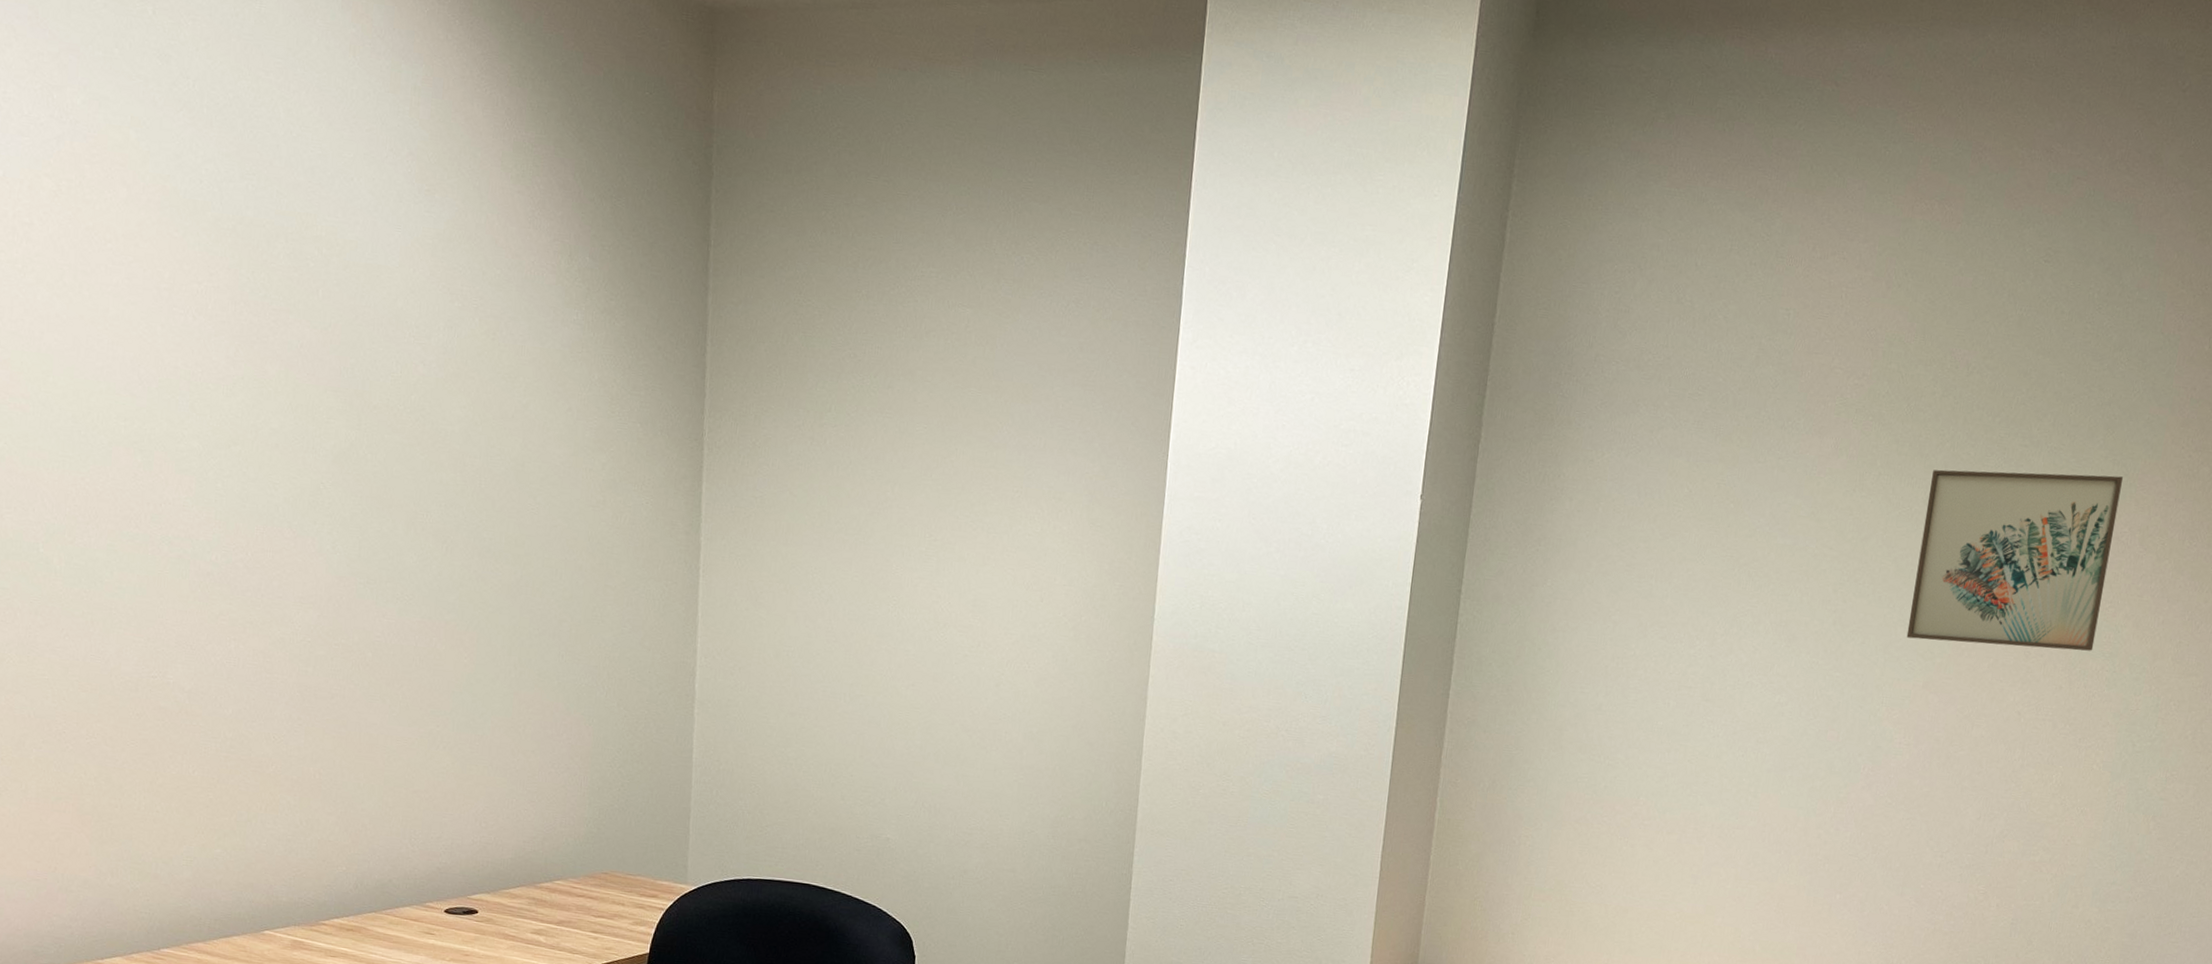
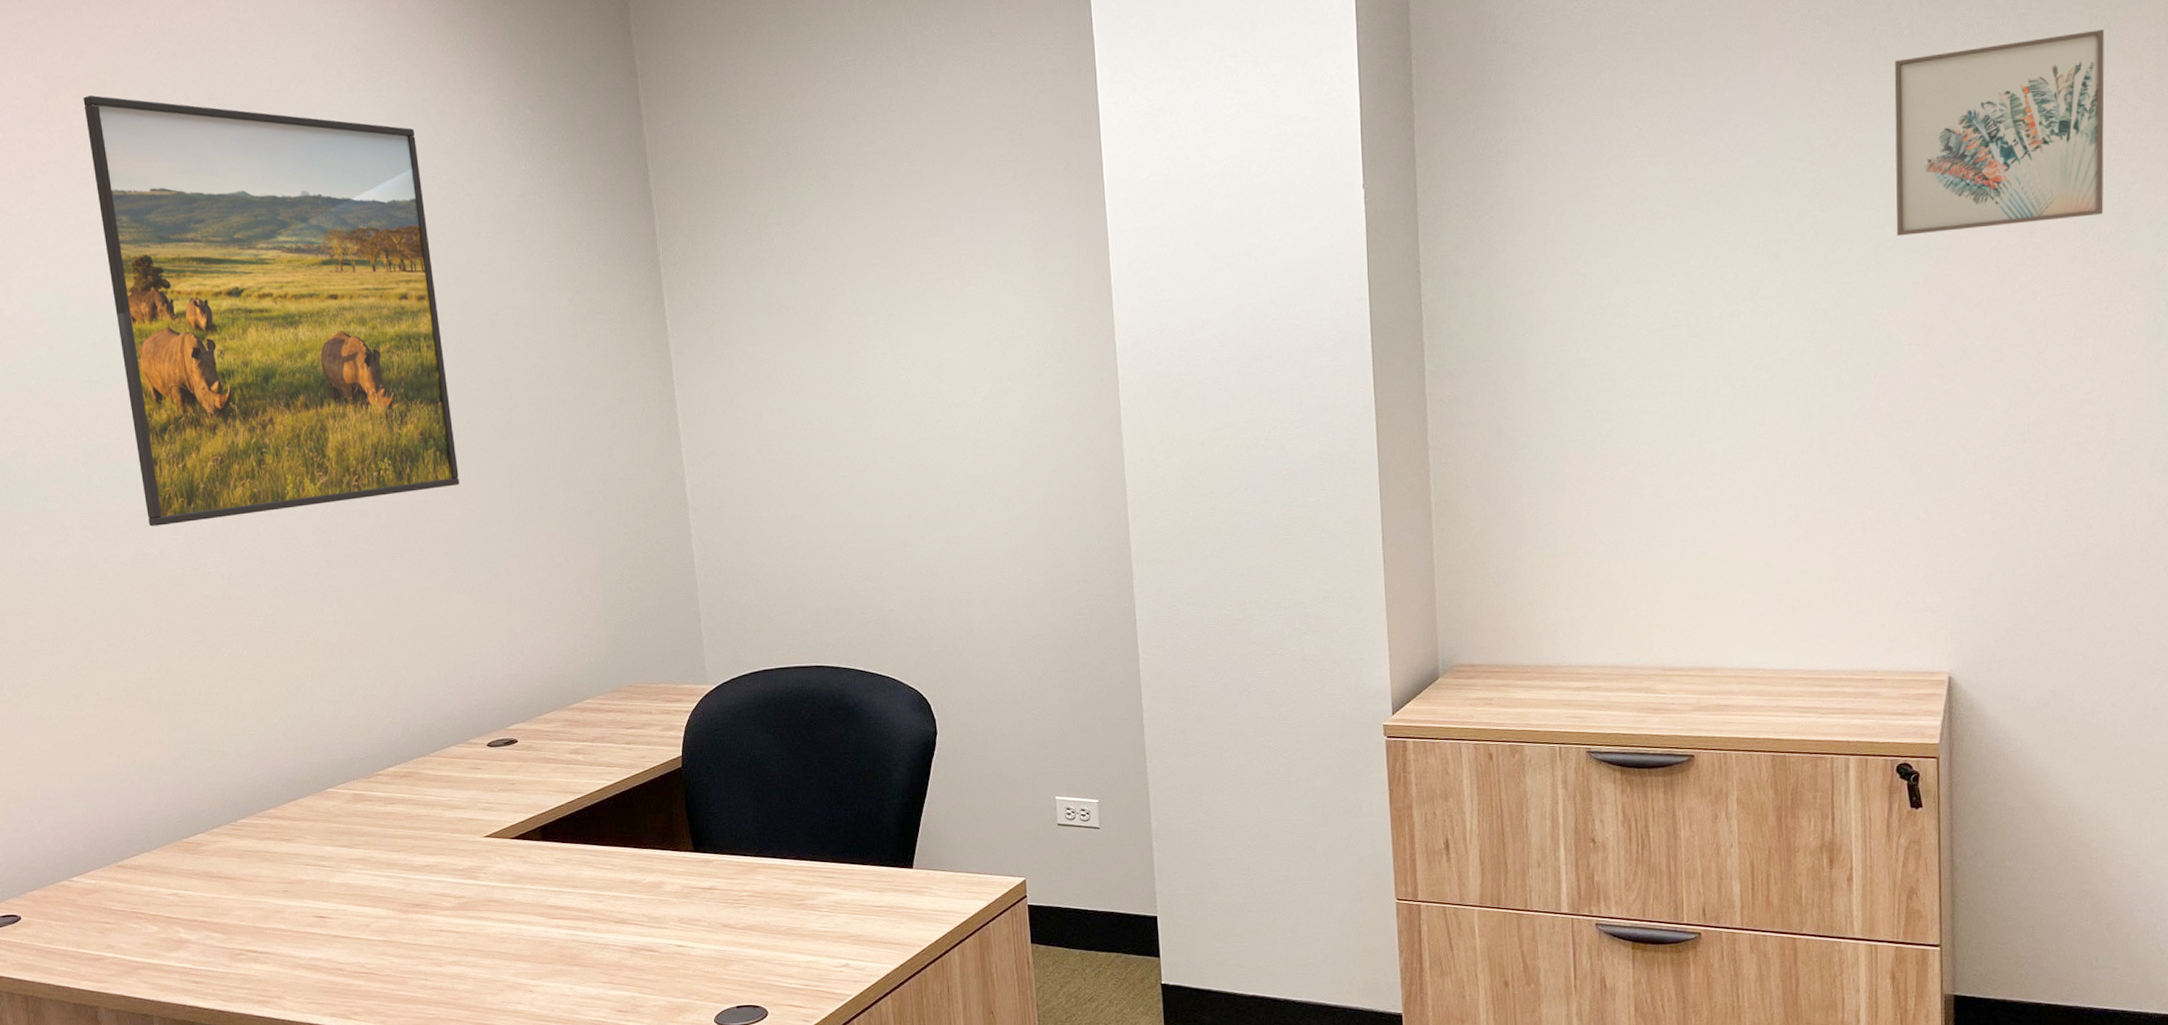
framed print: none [100,147,464,637] -> present [83,95,460,526]

